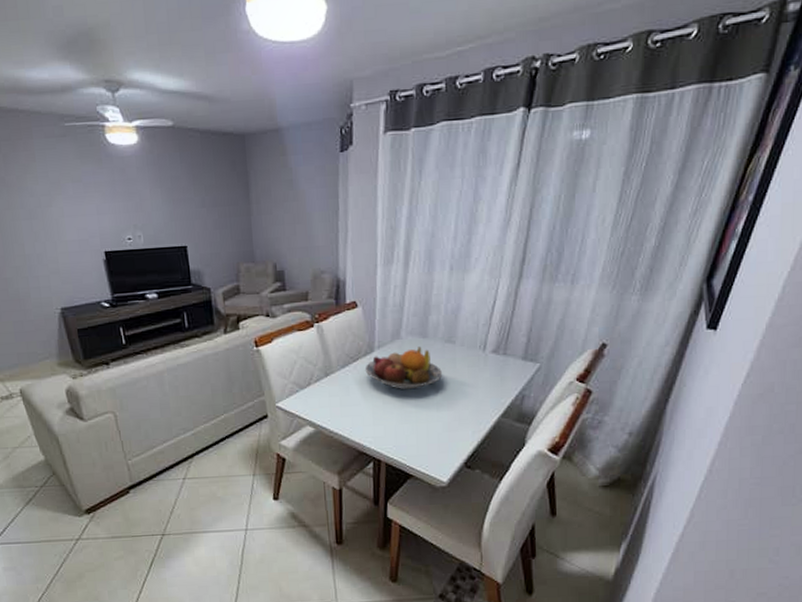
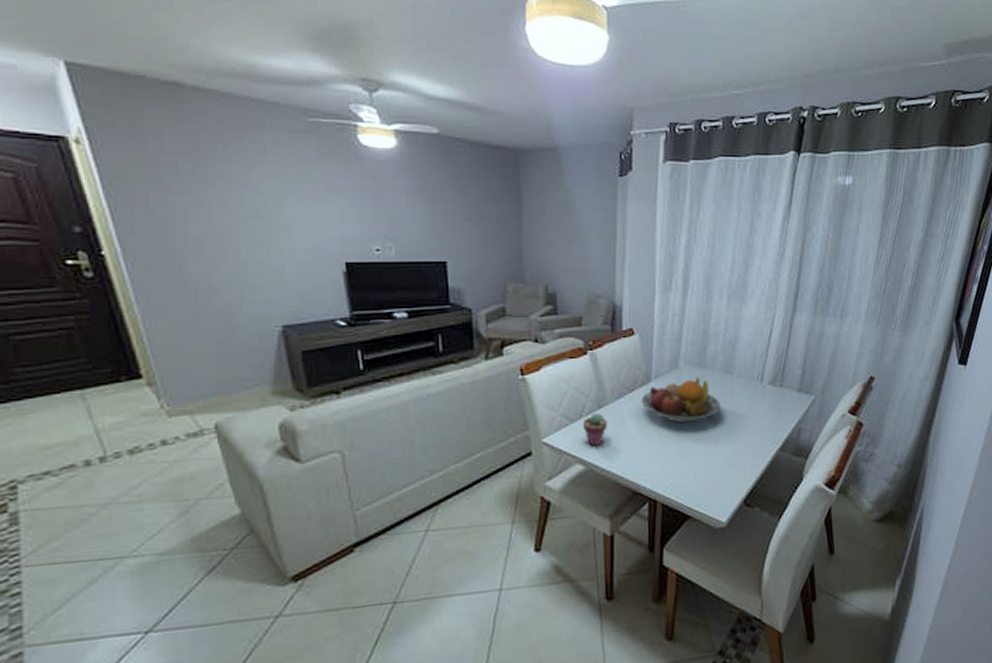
potted succulent: none [312,380,334,411] -> present [583,413,607,447]

